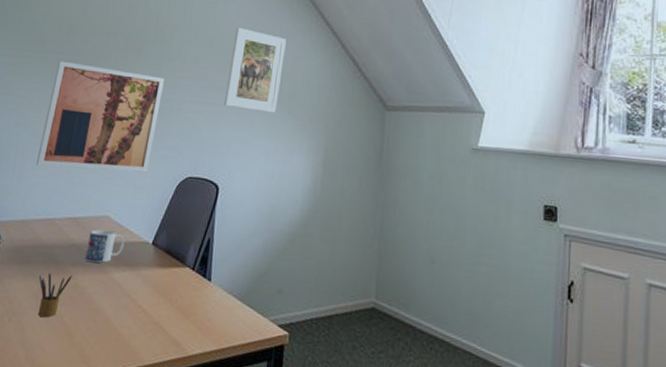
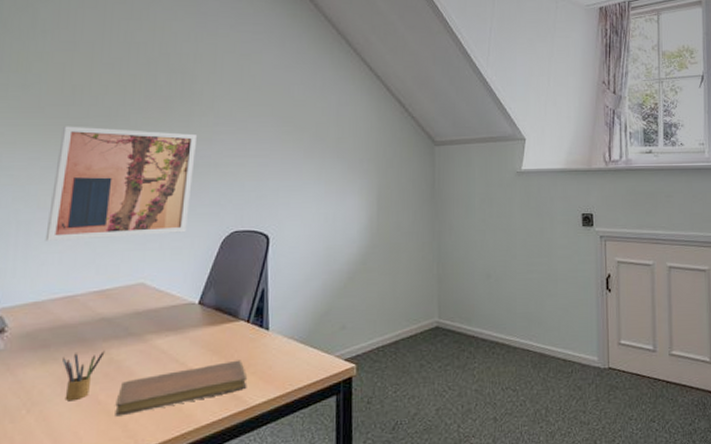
notebook: none [75,306,188,341] -> present [115,360,248,417]
mug: present [85,229,125,263] -> none [119,297,165,334]
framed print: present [224,27,287,113] -> none [268,77,329,159]

